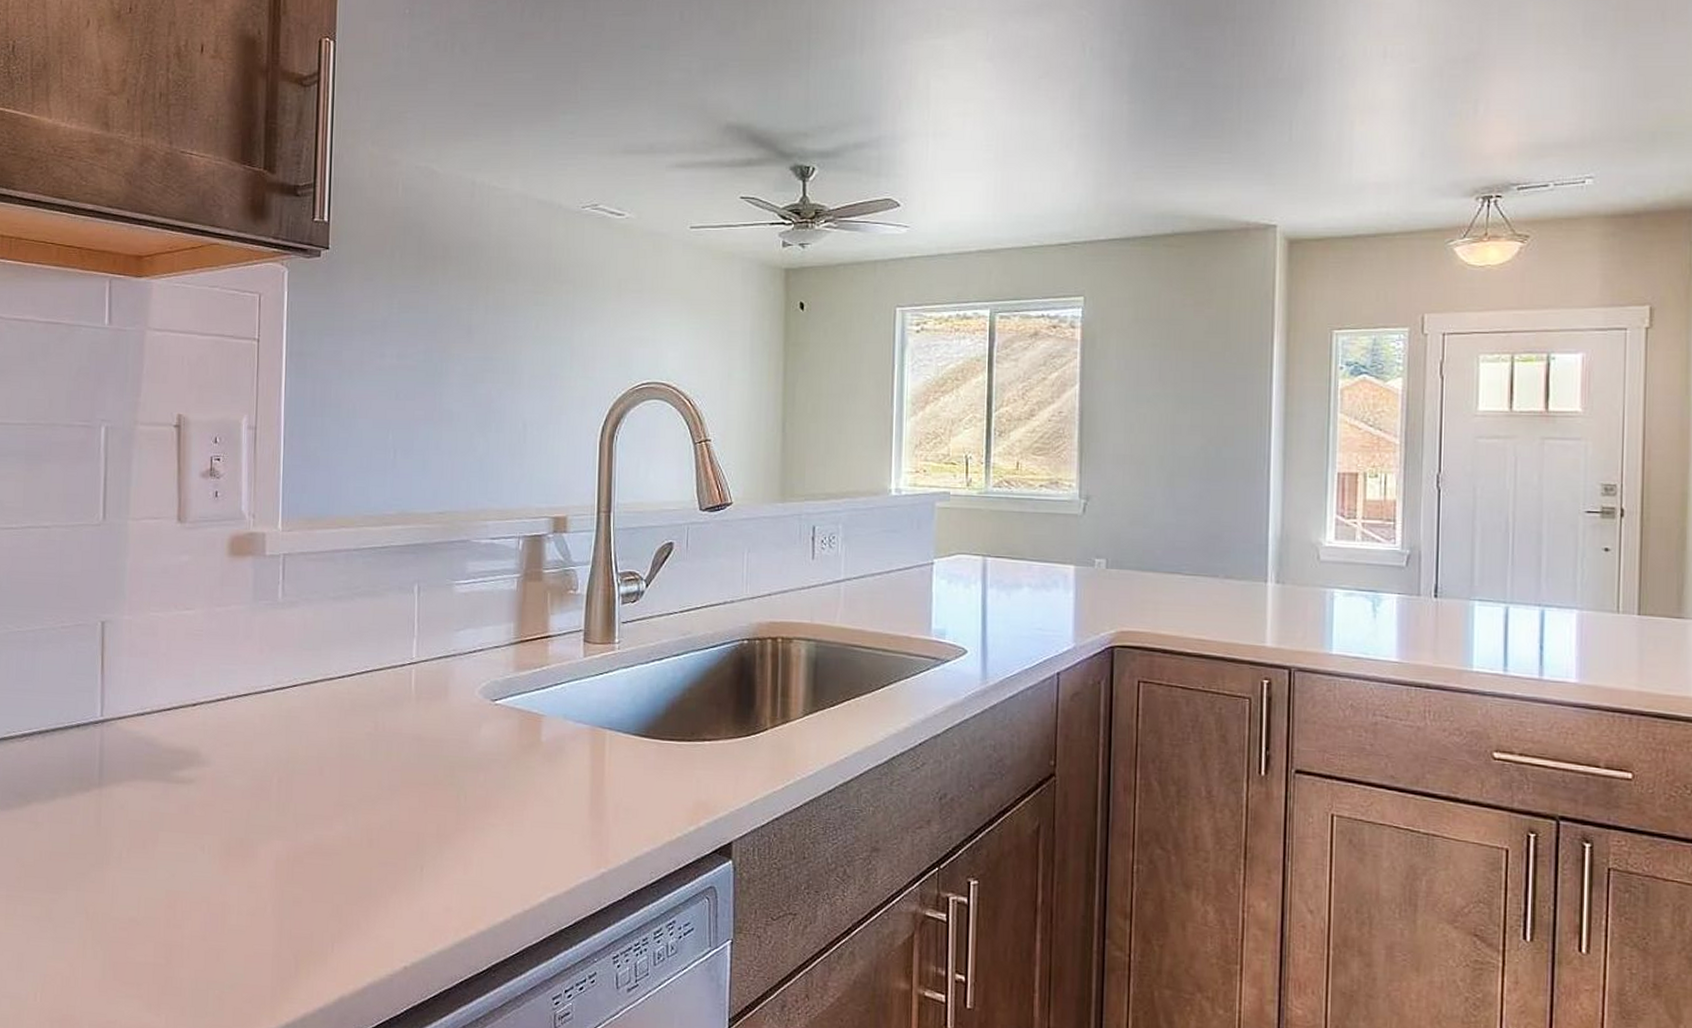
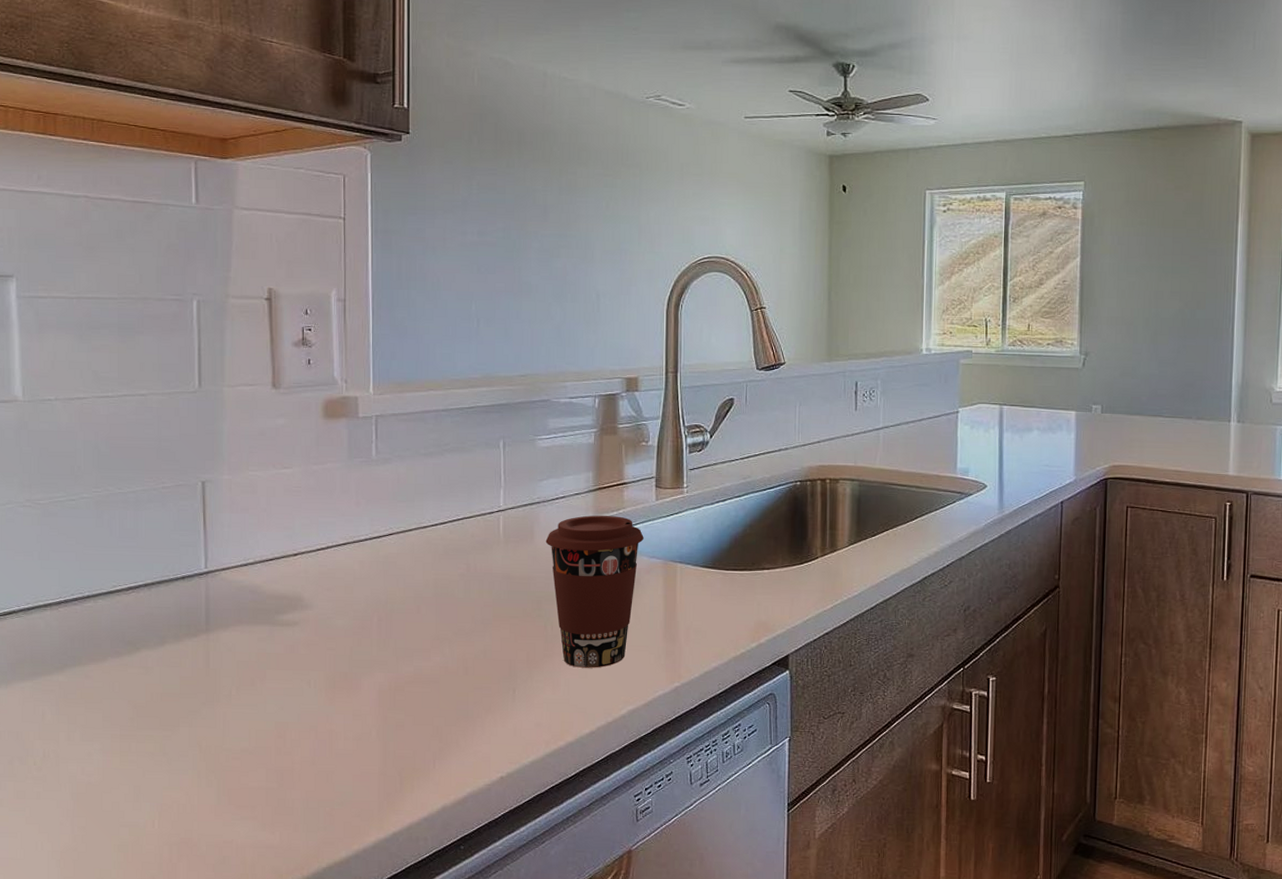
coffee cup: none [461,671,570,847] -> present [545,515,644,668]

